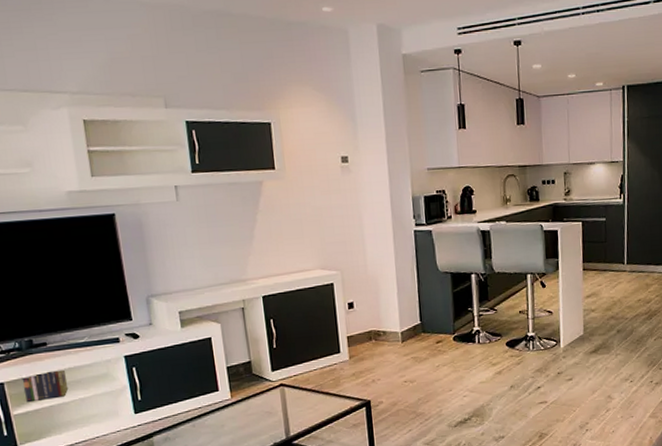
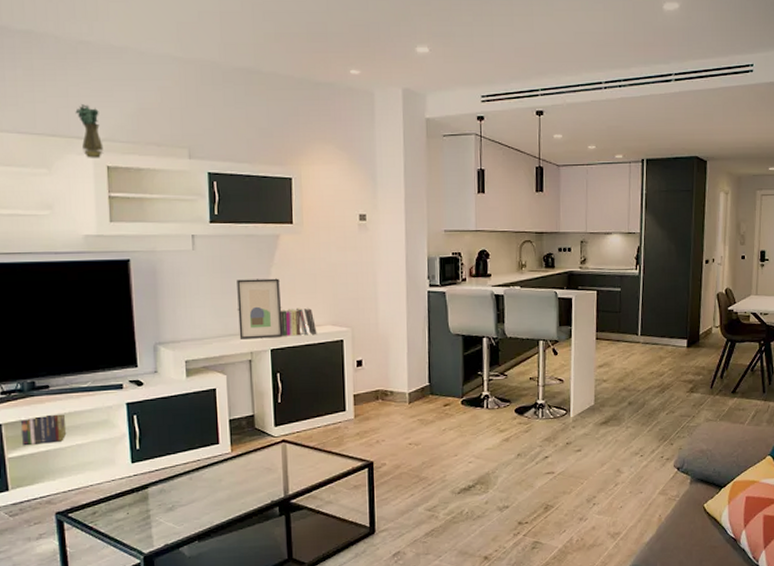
vase: none [45,57,78,113] -> present [75,104,104,158]
picture frame: none [223,225,274,288] -> present [237,278,283,339]
books: none [268,252,307,283] -> present [279,307,317,337]

